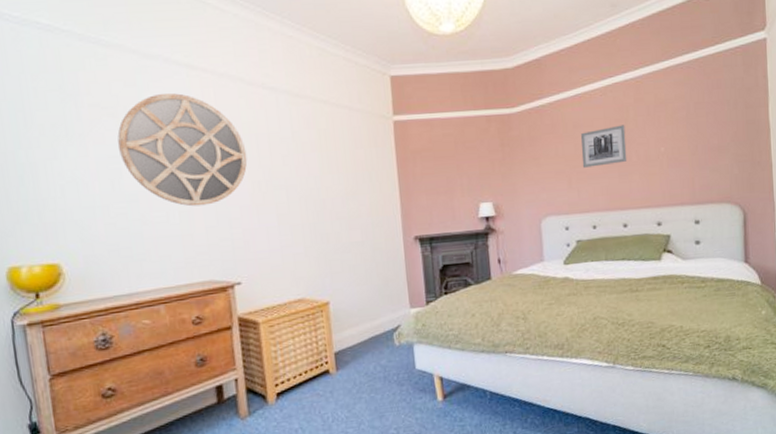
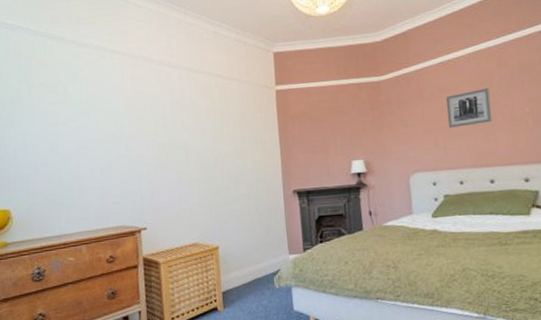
home mirror: present [117,93,248,207] -> none [57,73,155,164]

